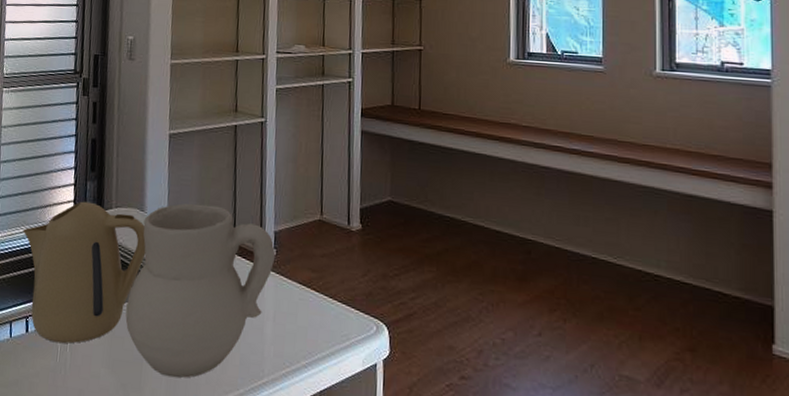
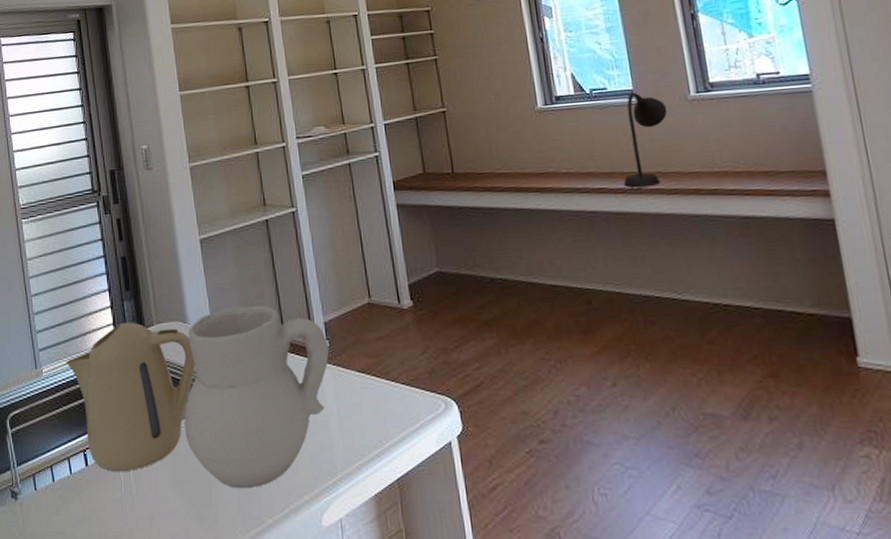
desk lamp: none [580,60,632,153] -> present [624,92,668,189]

